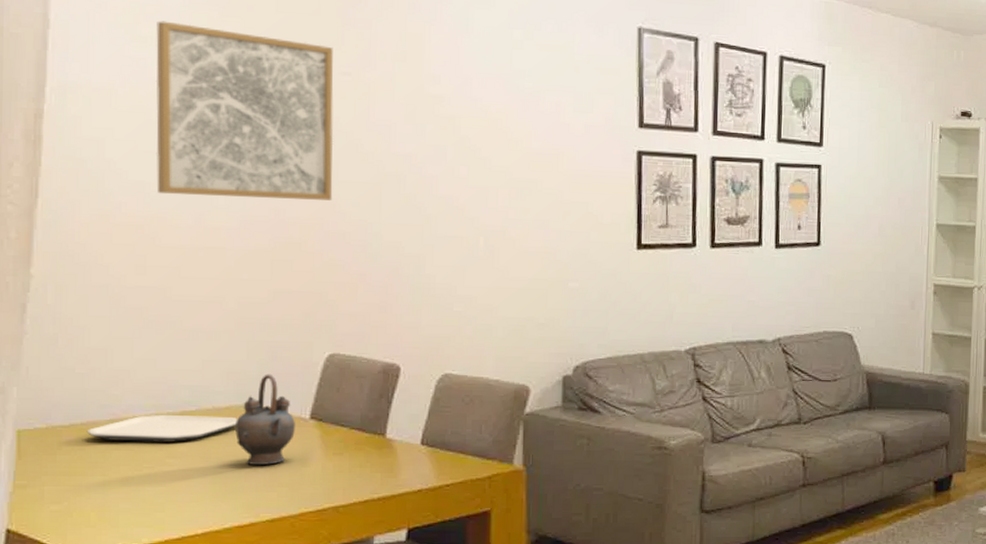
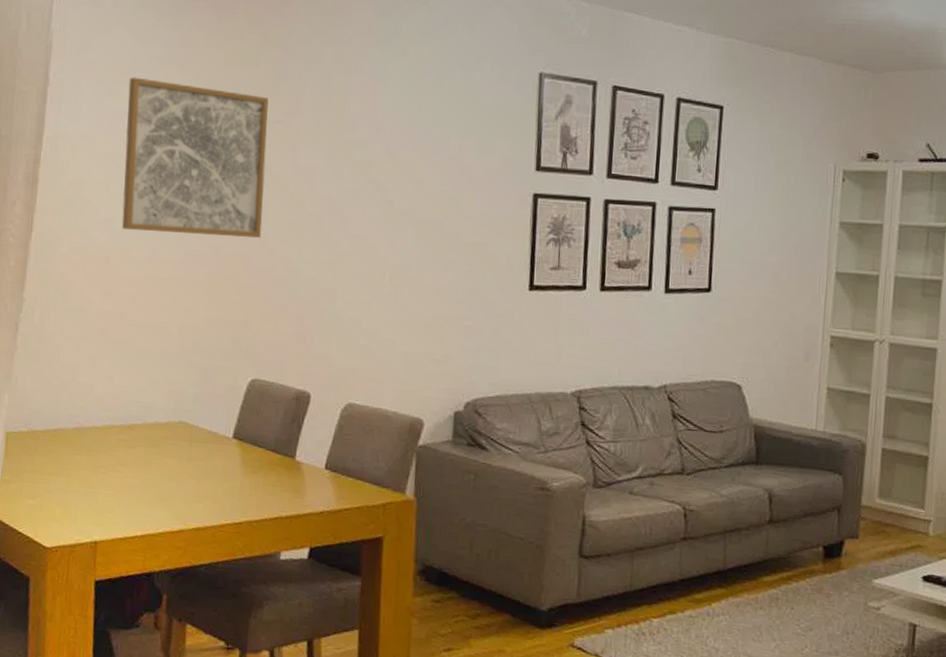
plate: present [86,414,238,442] -> none [57,425,175,452]
teapot: present [235,374,295,465] -> none [172,394,221,478]

